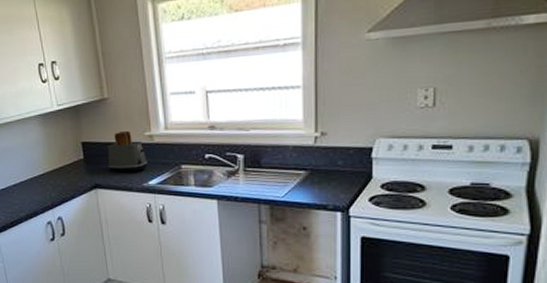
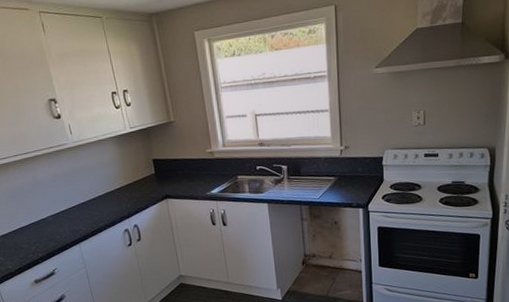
toaster: present [107,130,148,171] -> none [175,148,210,183]

